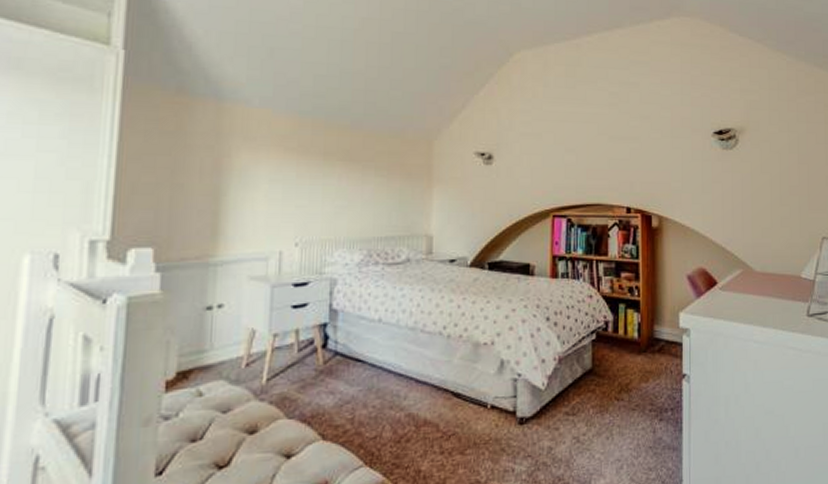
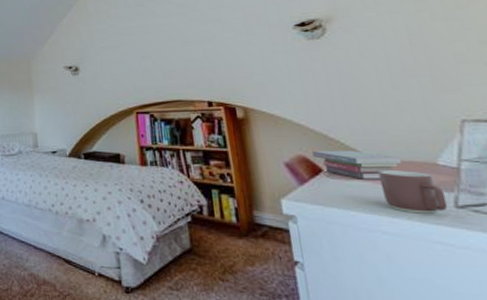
books: none [711,263,777,292] -> present [312,150,402,179]
mug: none [759,283,802,323] -> present [378,170,448,214]

